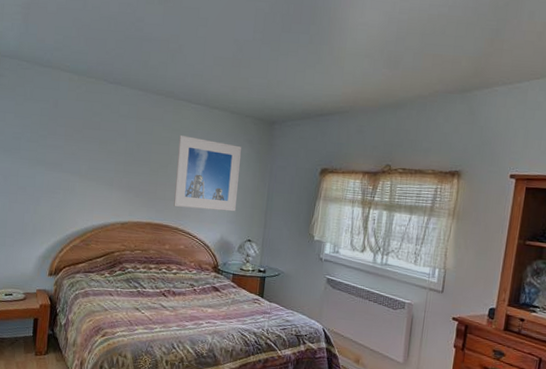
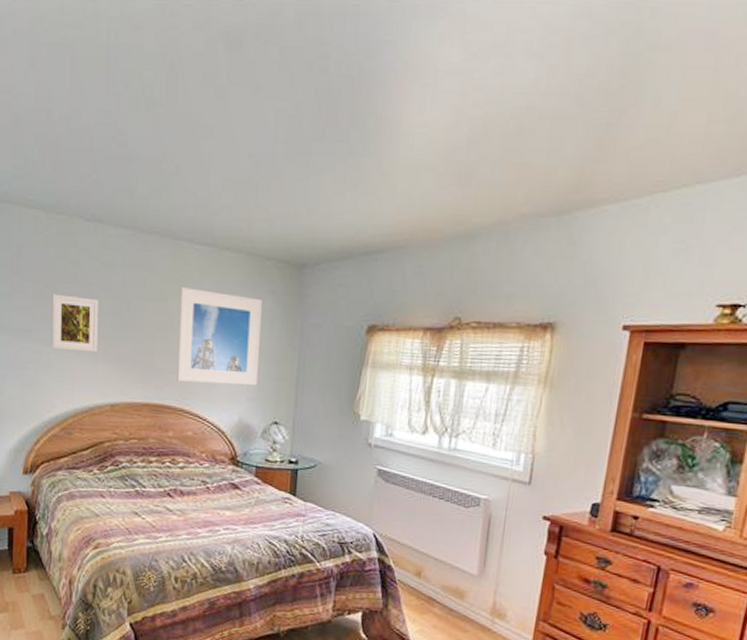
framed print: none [77,137,116,182] -> present [51,294,98,352]

